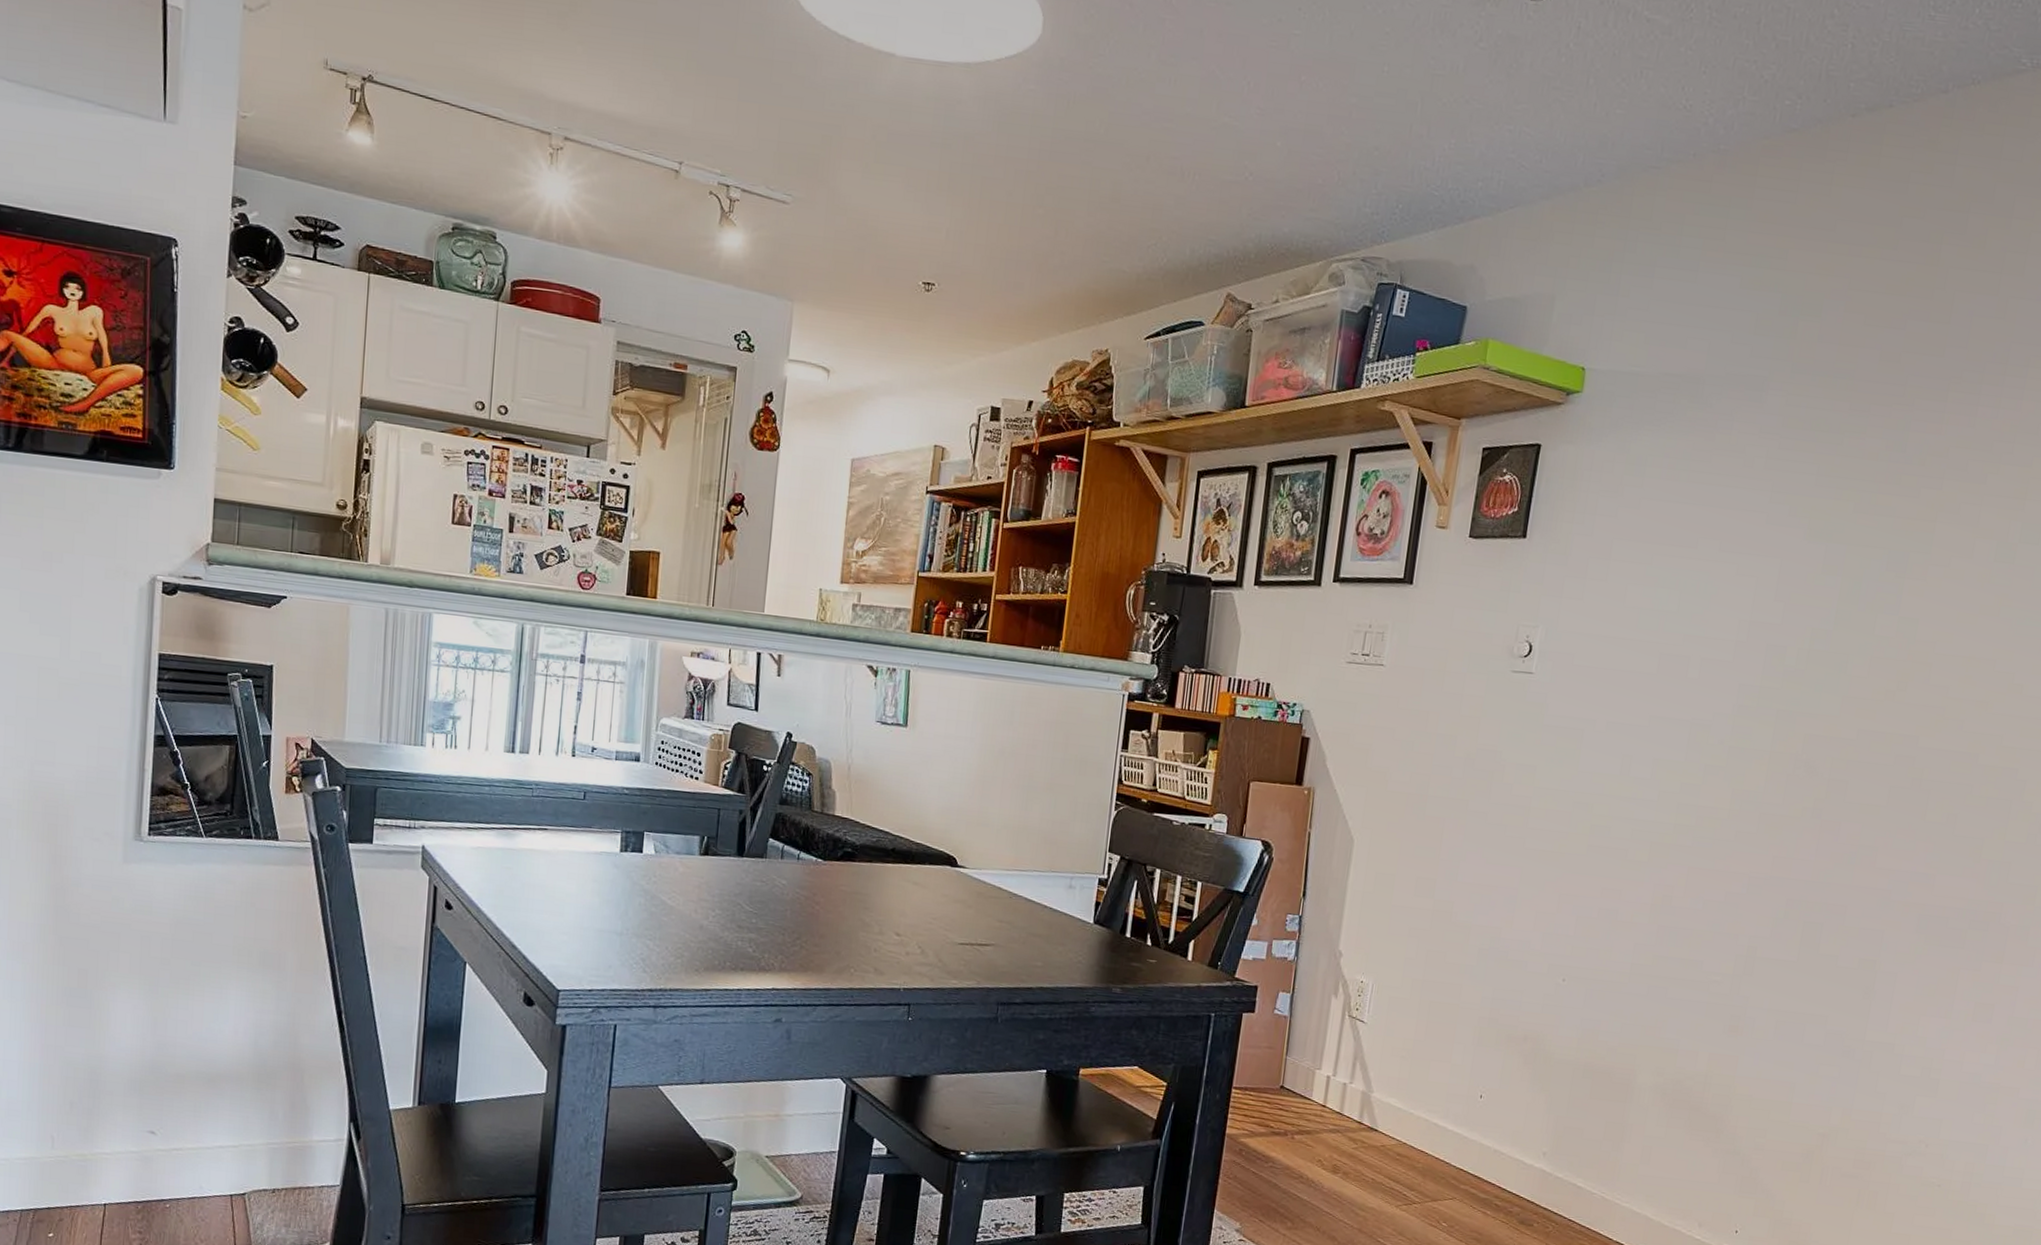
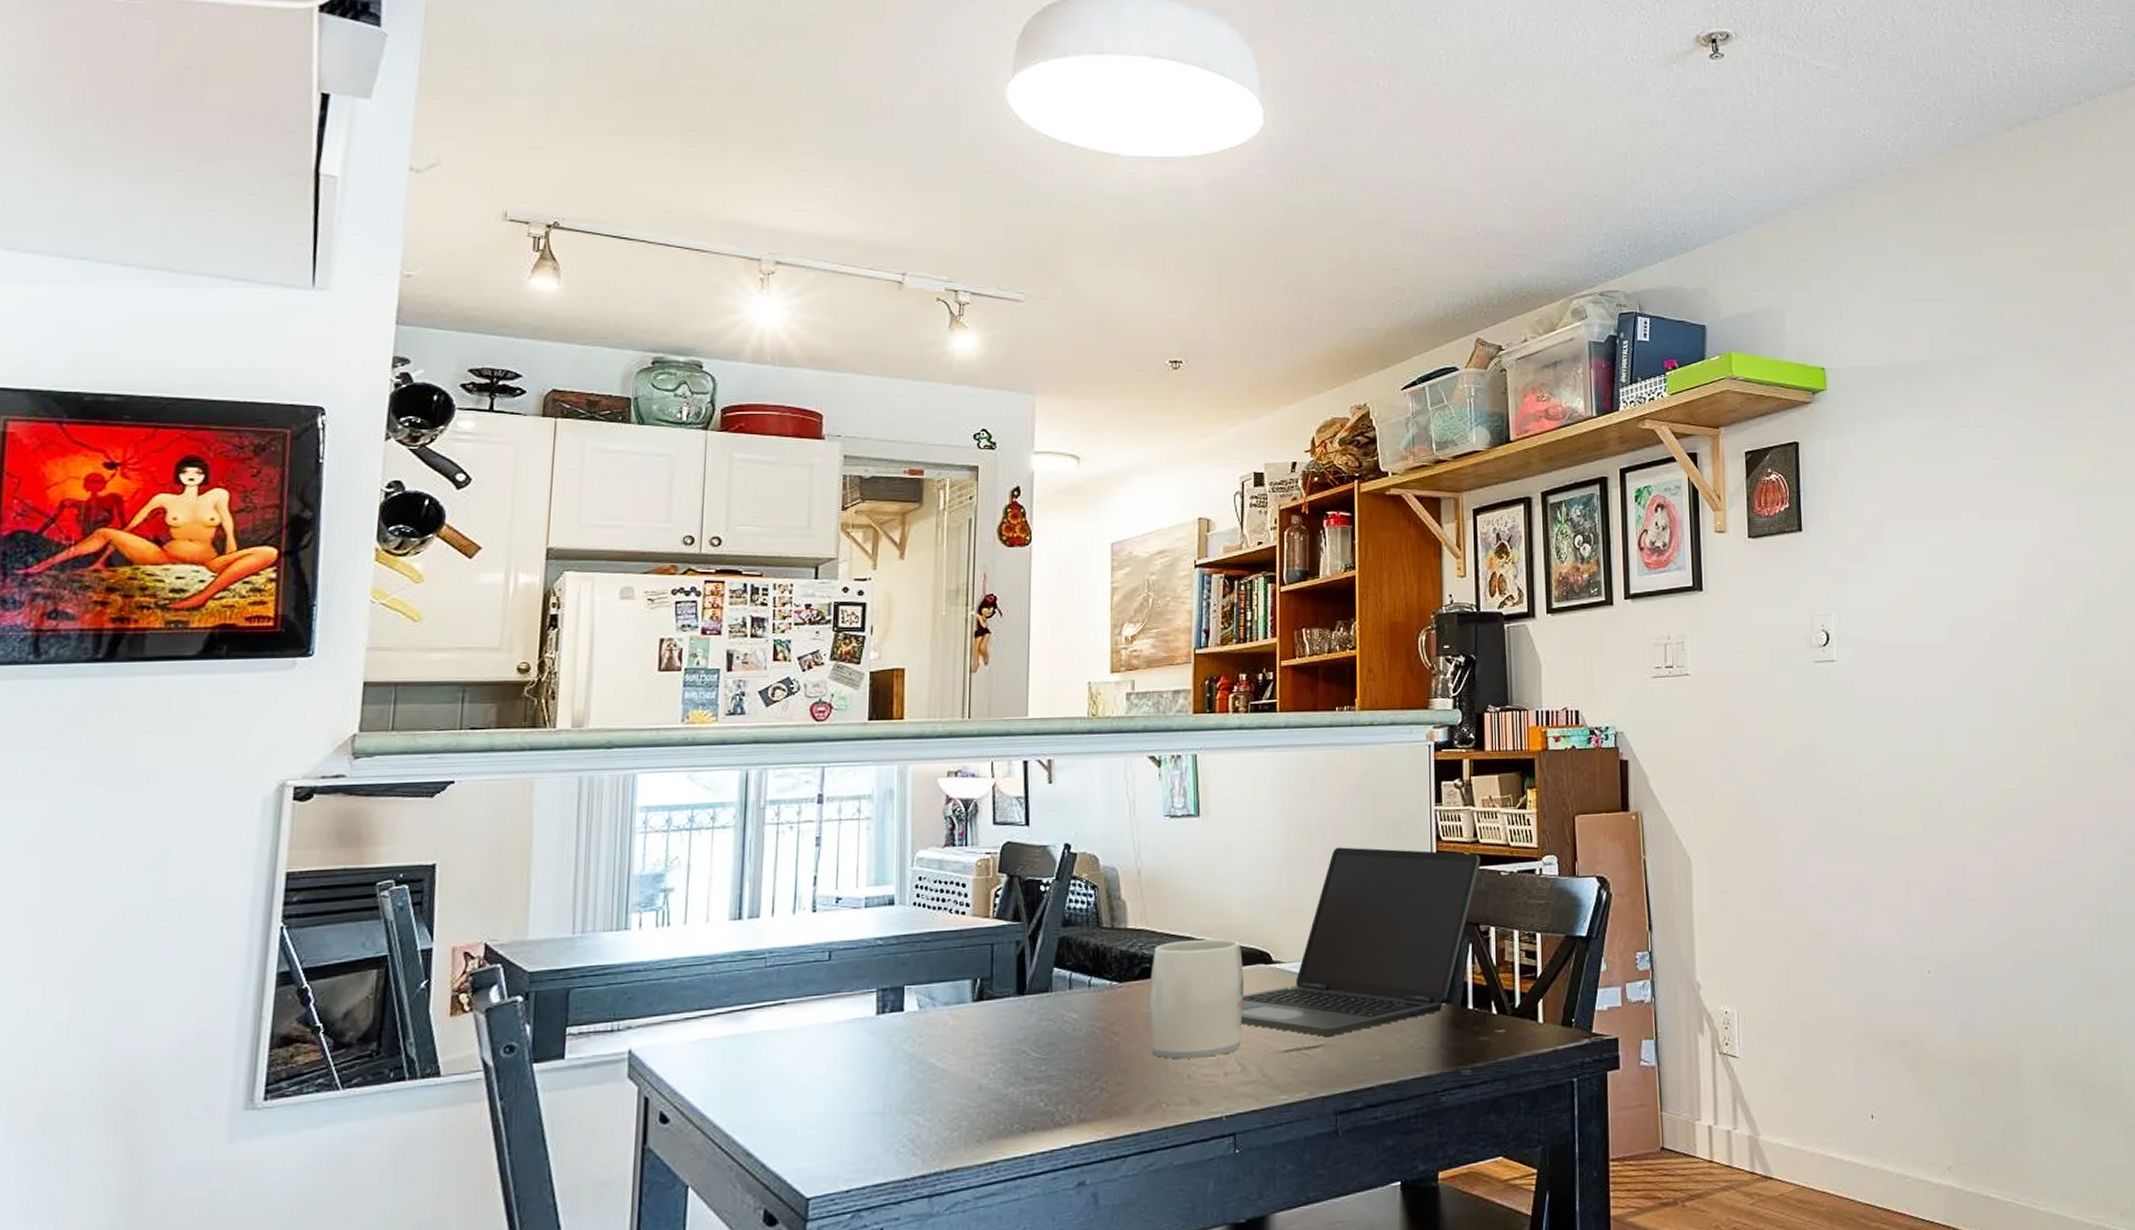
mug: none [845,833,932,937] -> present [1148,939,1245,1060]
laptop: none [924,775,1157,939] -> present [1240,847,1481,1036]

